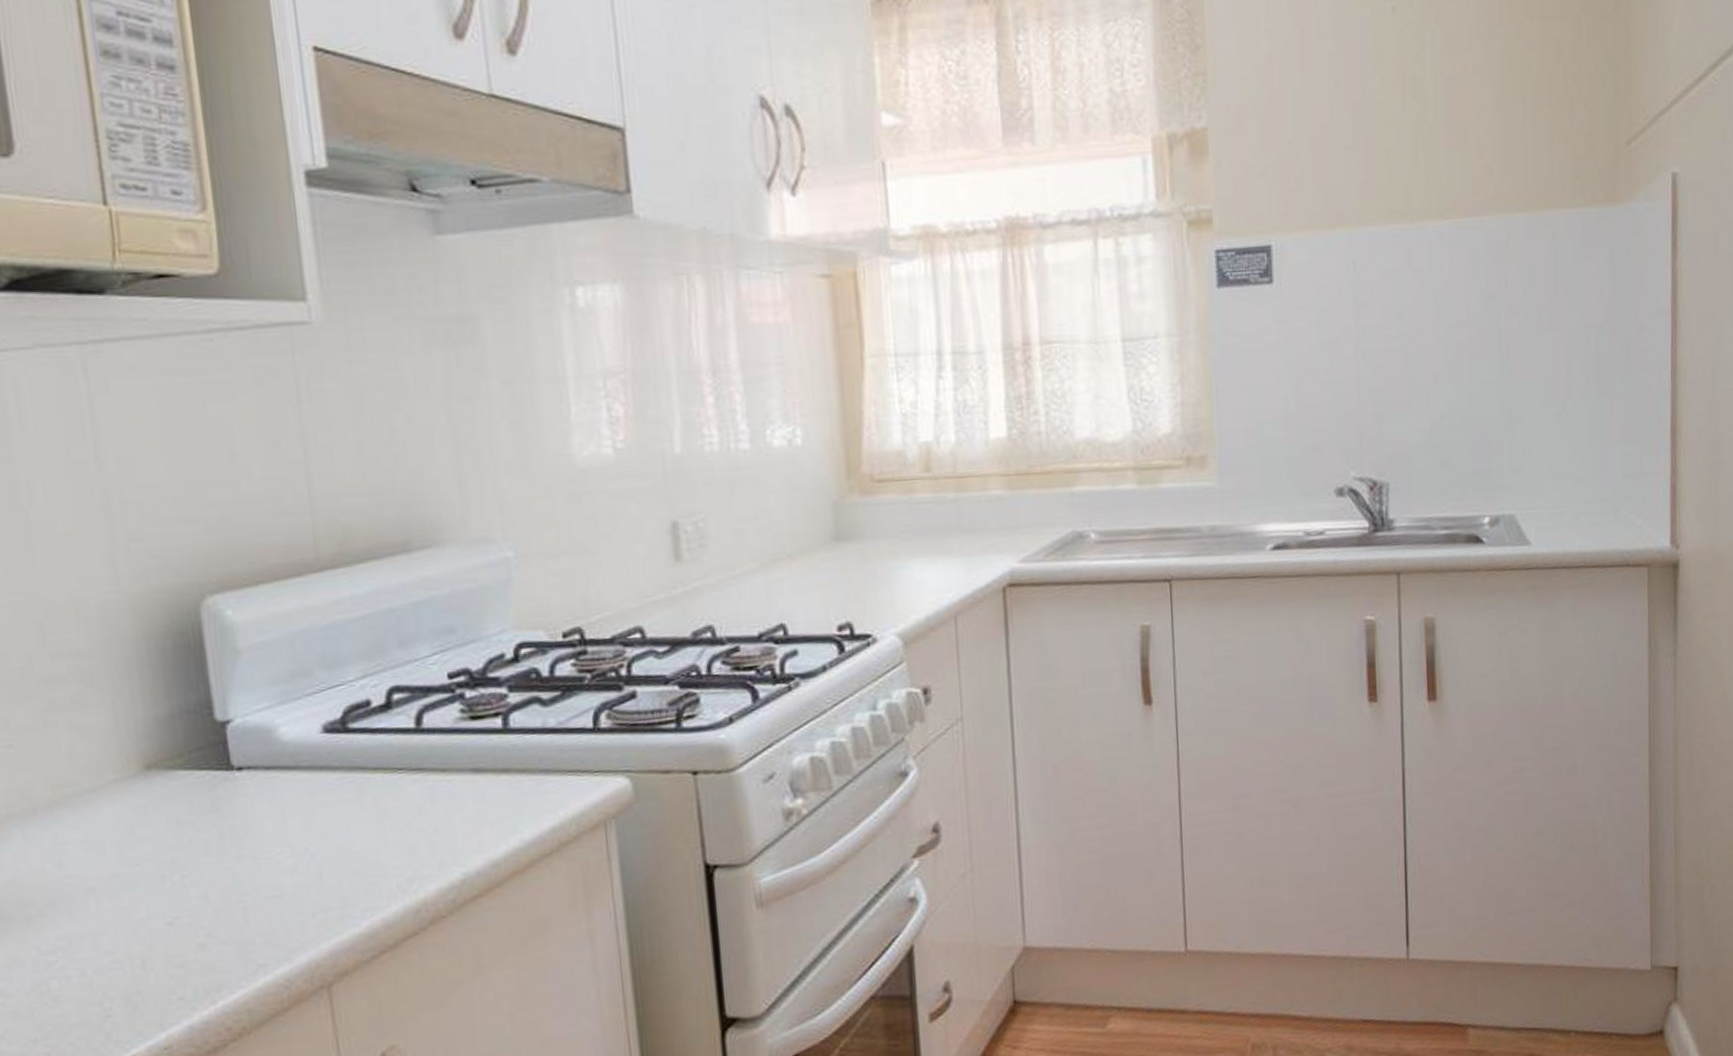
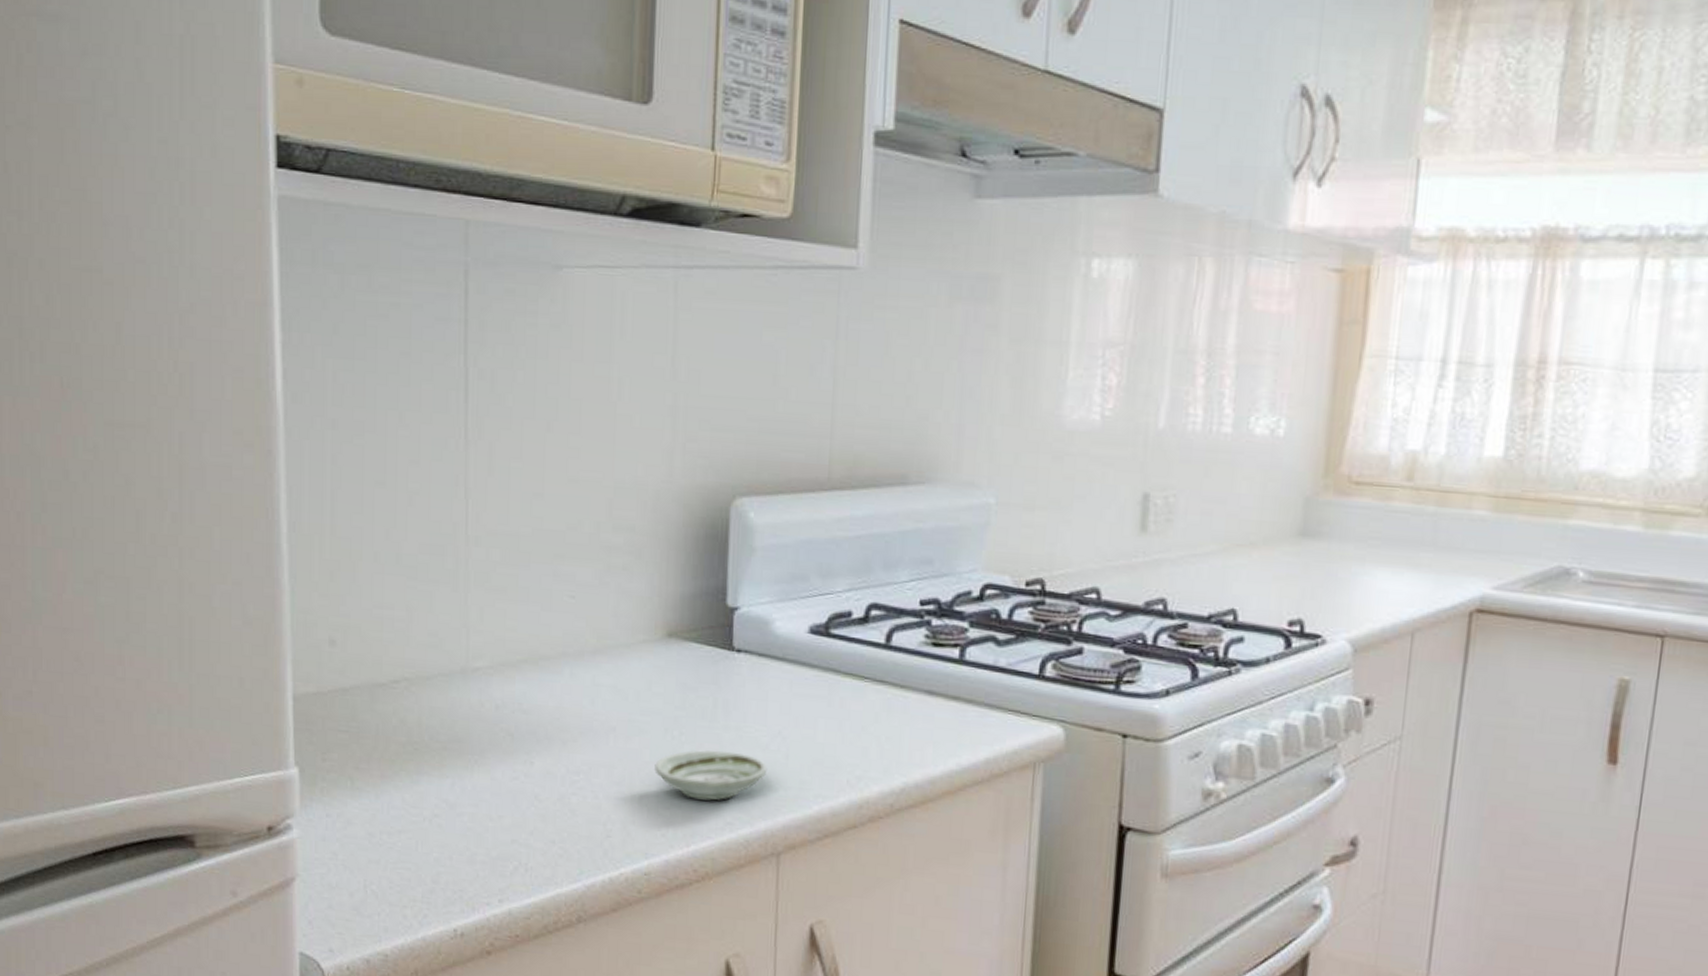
saucer: none [155,883,299,948] -> present [654,749,768,801]

